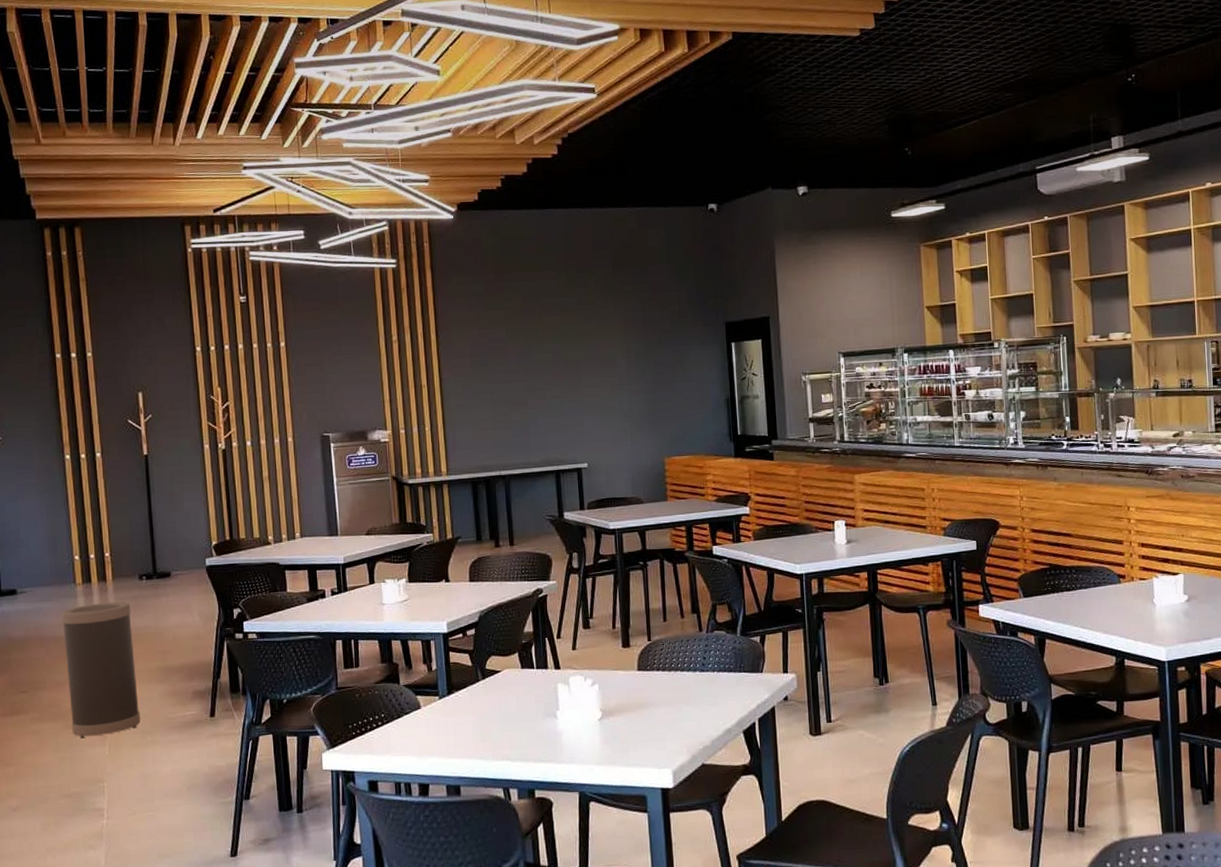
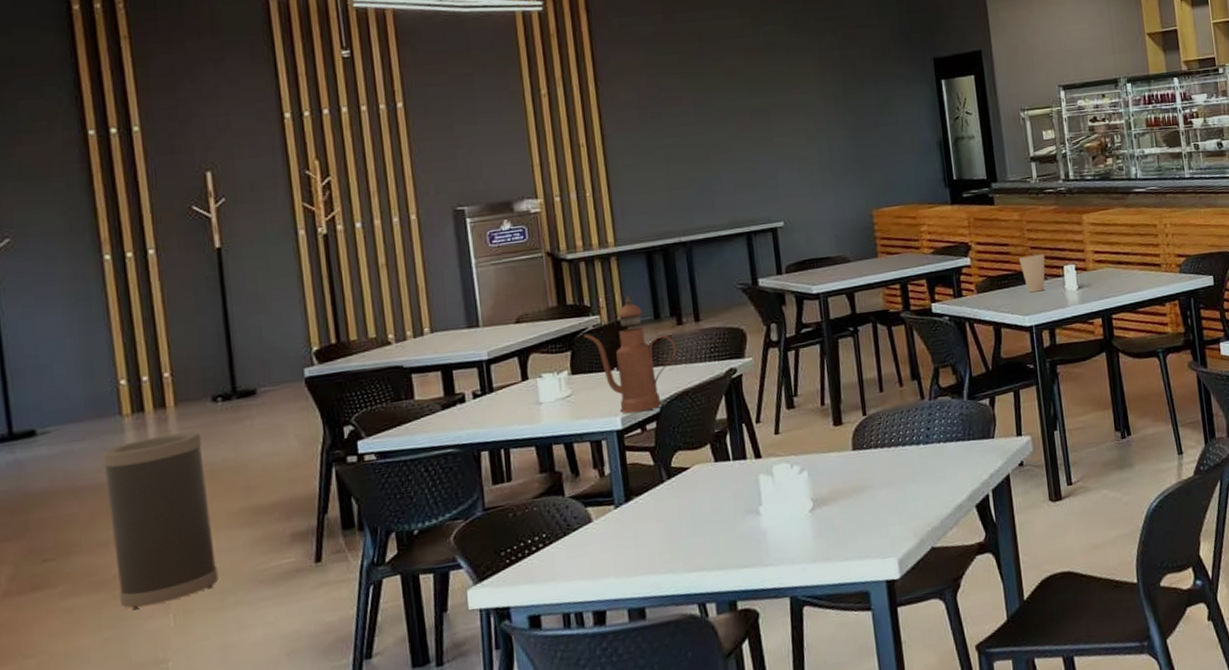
coffeepot: none [419,519,494,620] -> present [583,296,677,414]
cup: none [794,508,818,543] -> present [1019,254,1045,293]

